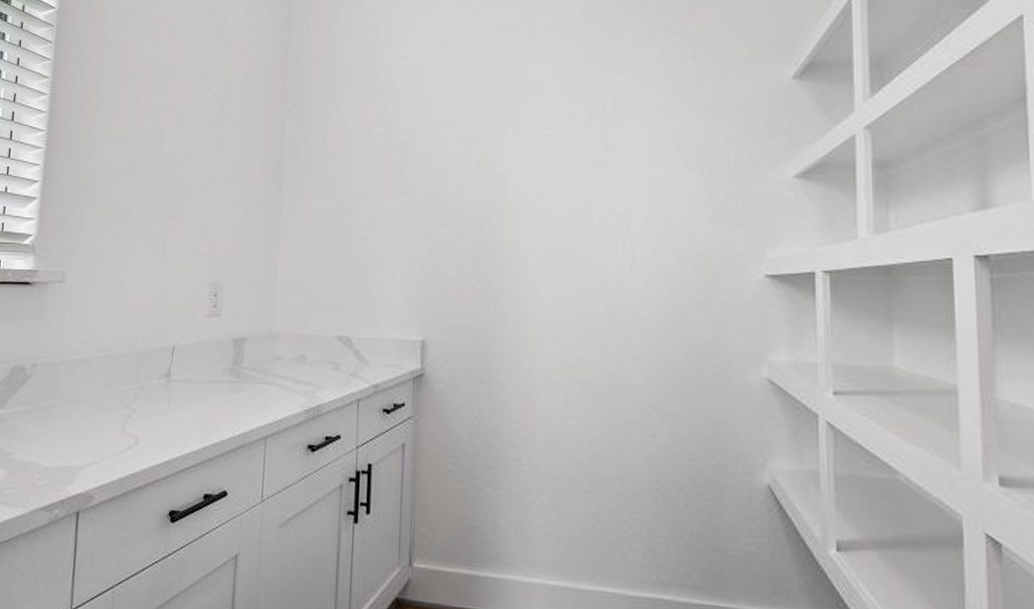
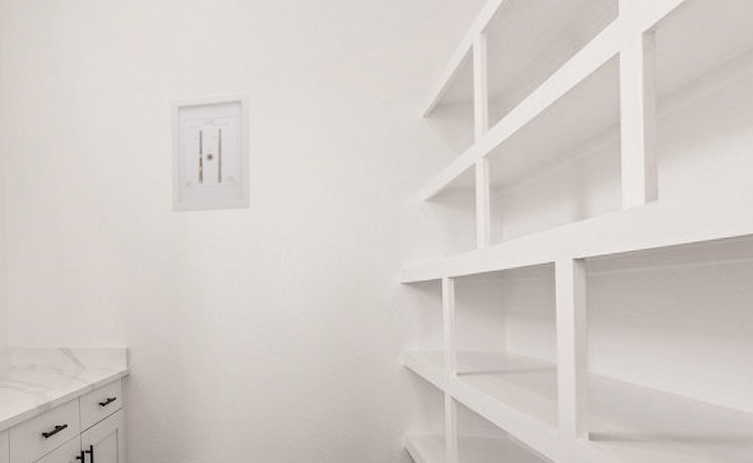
wall art: none [487,38,586,176] -> present [171,92,251,213]

